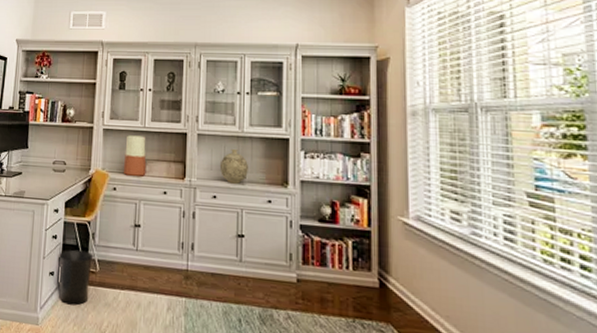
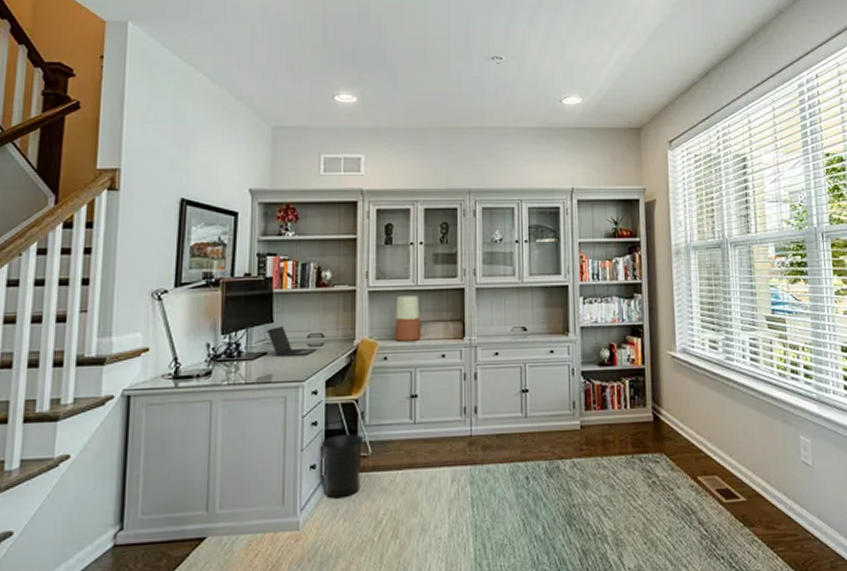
laptop: none [23,152,60,178] -> present [267,327,318,356]
decorative vase: present [219,148,248,184] -> none [500,300,530,337]

